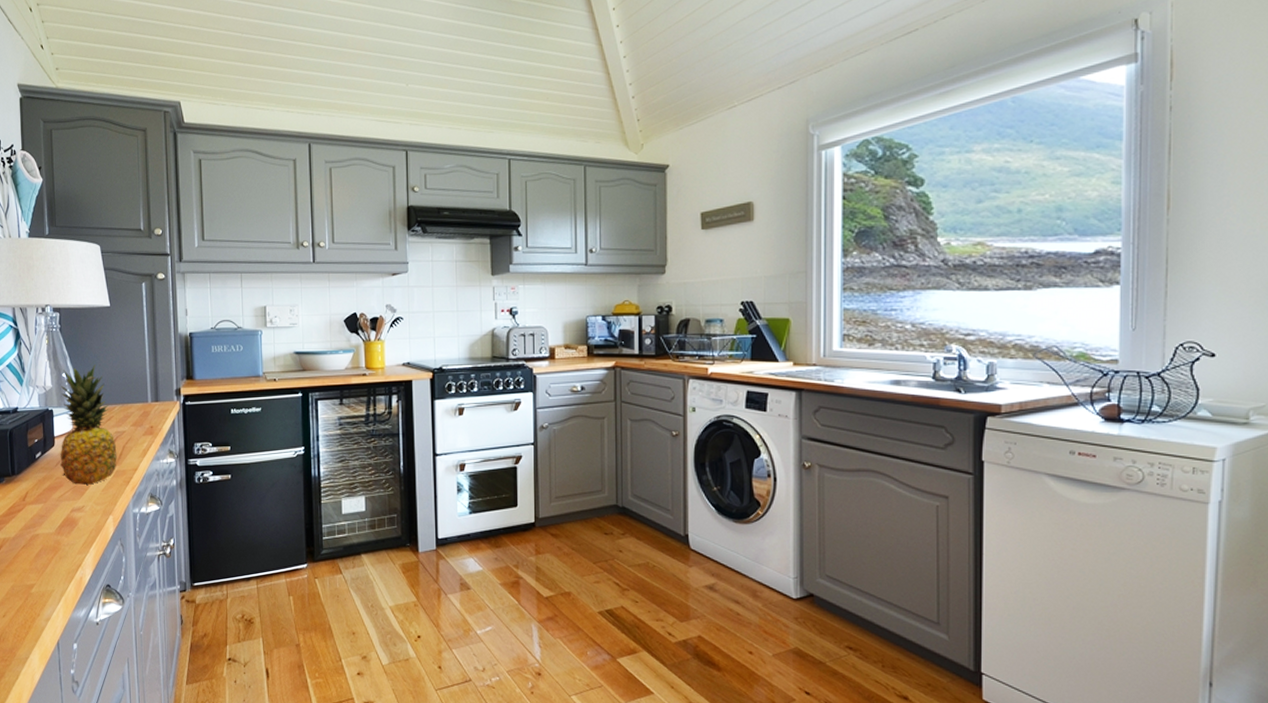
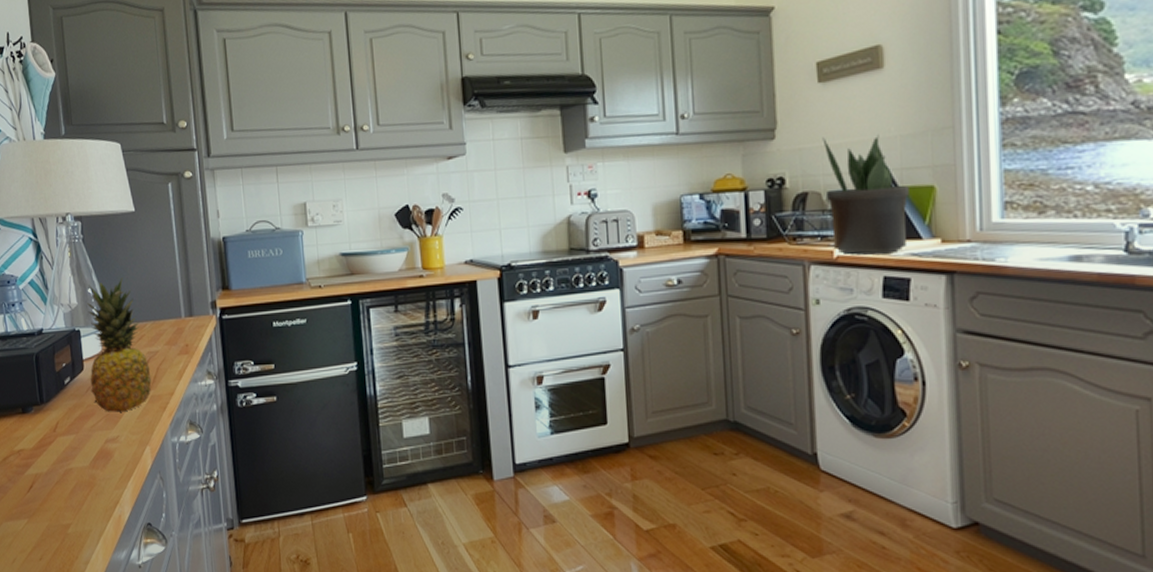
planter: none [703,274,770,372] -> present [822,134,909,255]

